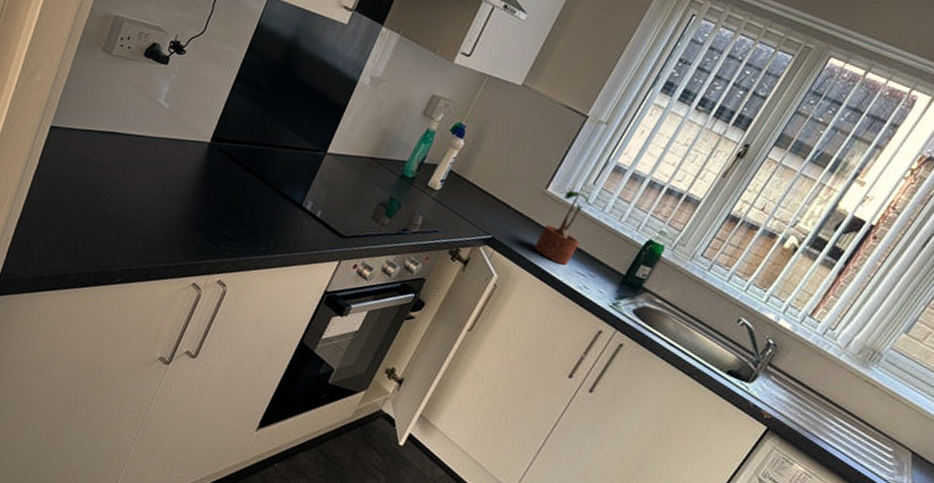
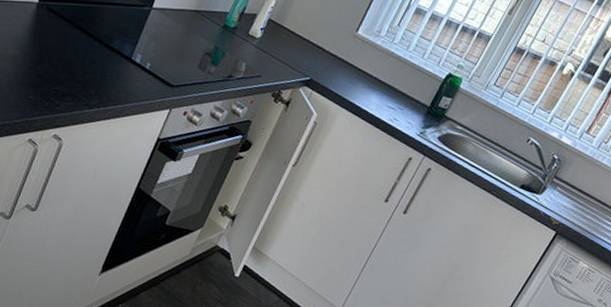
potted plant: present [534,190,593,265] -> none [349,32,398,100]

